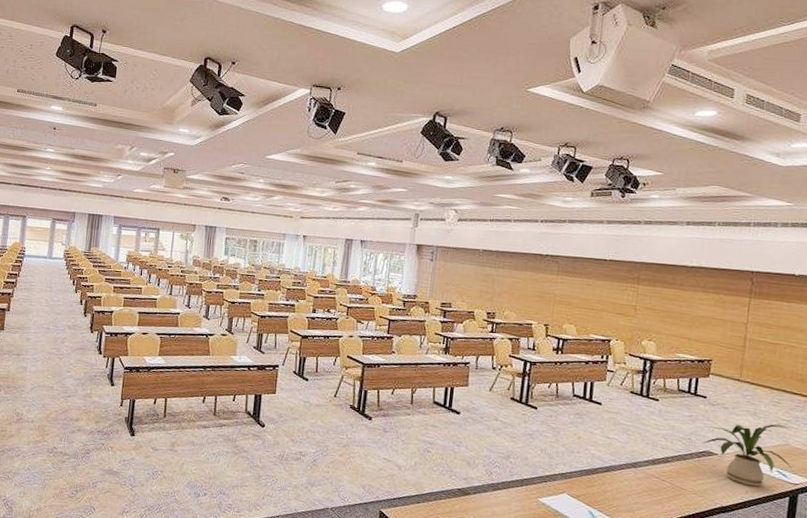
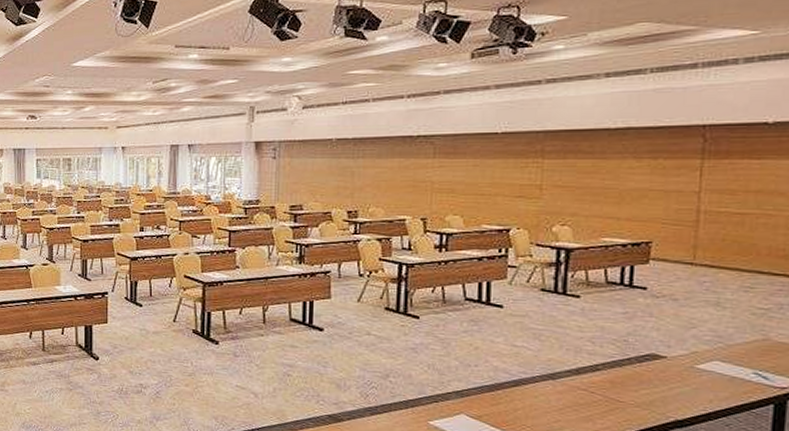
house plant: present [702,424,792,487] -> none [644,315,776,395]

